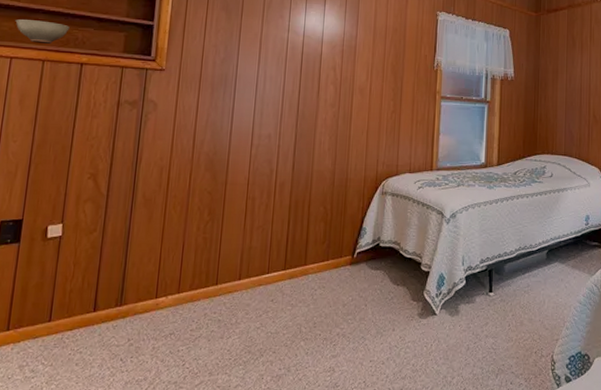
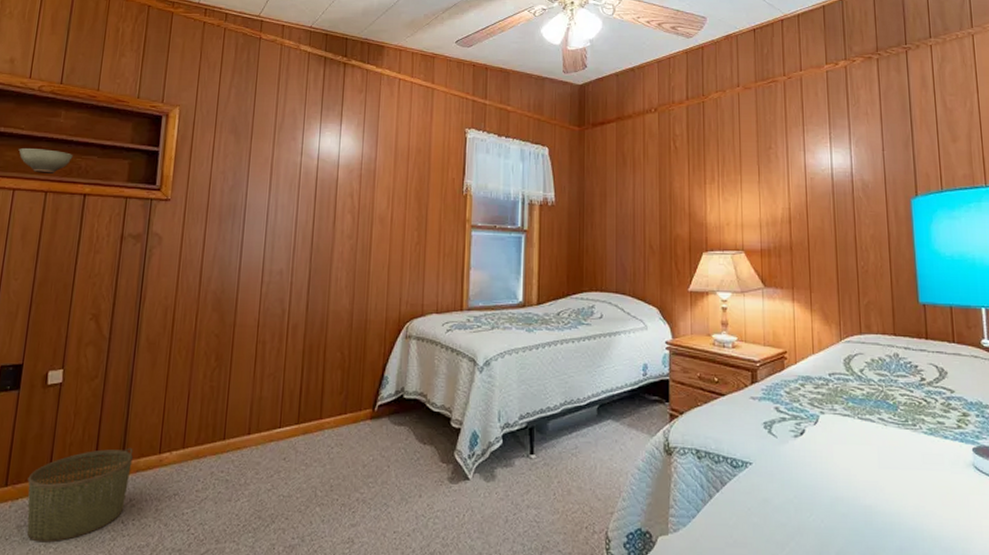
basket: none [29,293,132,380] -> present [26,447,134,543]

